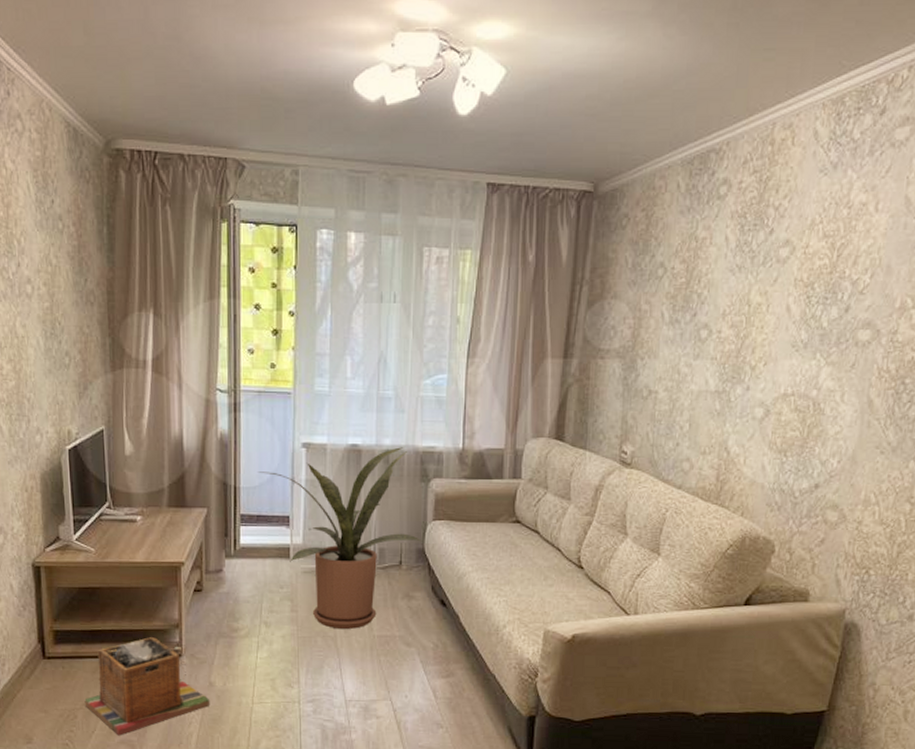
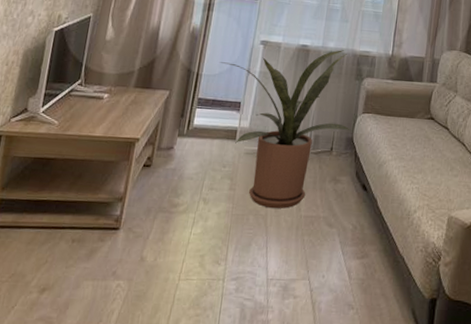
laundry basket: present [84,637,211,736] -> none [11,209,139,312]

